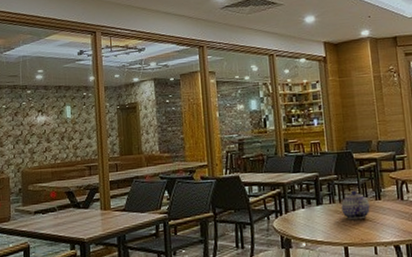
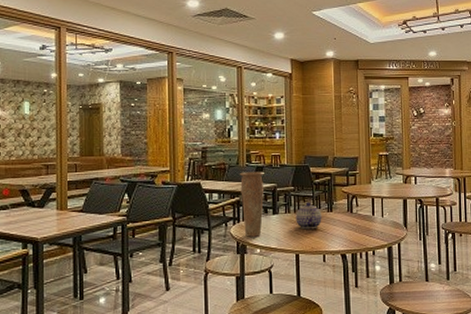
vase: none [278,161,306,230] -> present [239,171,265,237]

